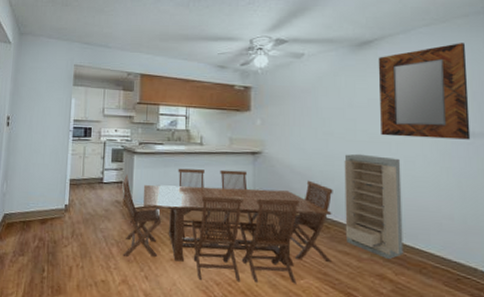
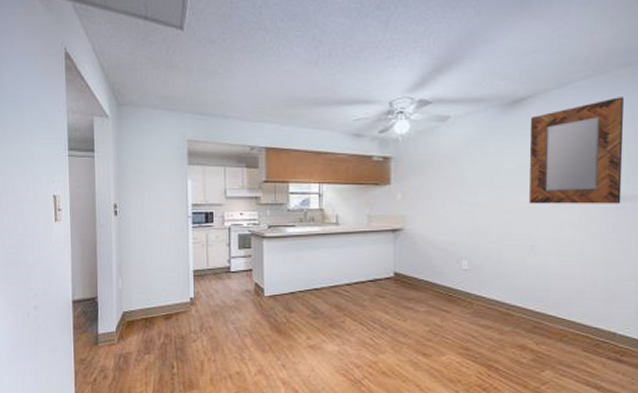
dining set: present [122,168,333,284] -> none [252,250,477,364]
storage cabinet: present [344,153,404,259] -> none [488,225,548,329]

